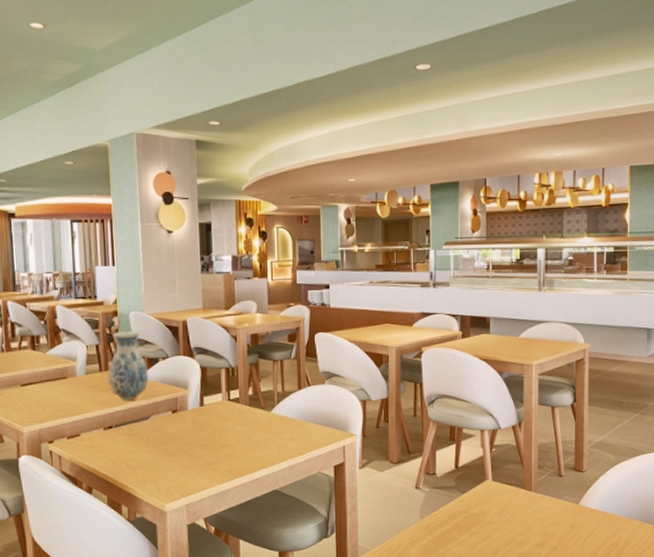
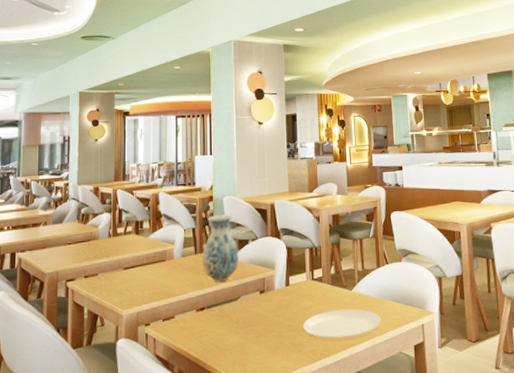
plate: none [218,430,302,461] -> present [303,308,382,341]

